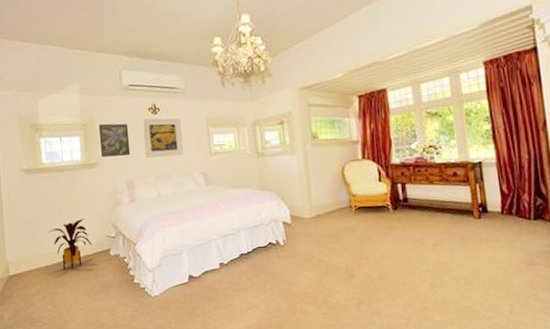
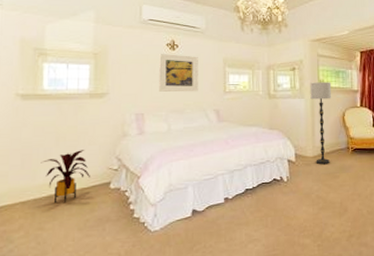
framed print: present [98,123,131,157] -> none [111,54,144,89]
lamp: none [301,134,330,227] -> present [310,82,332,165]

